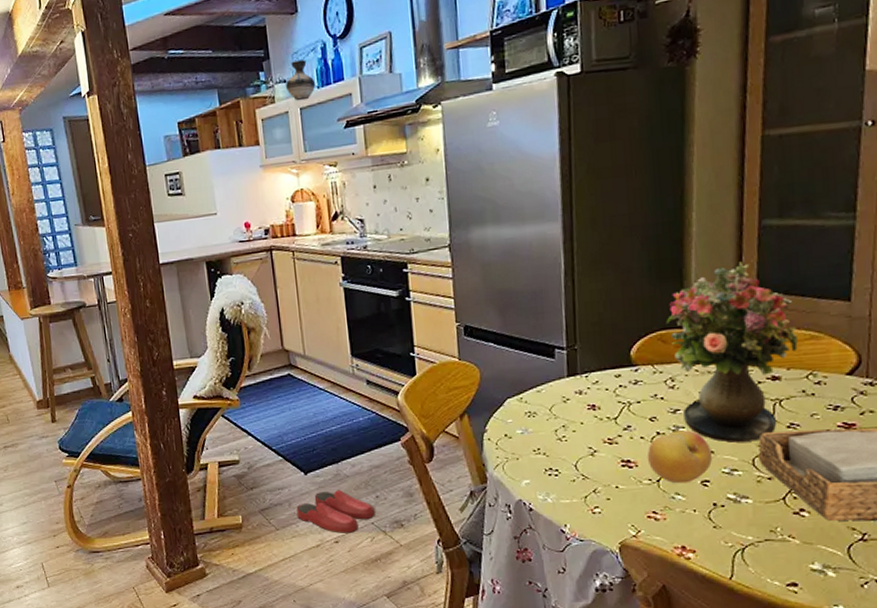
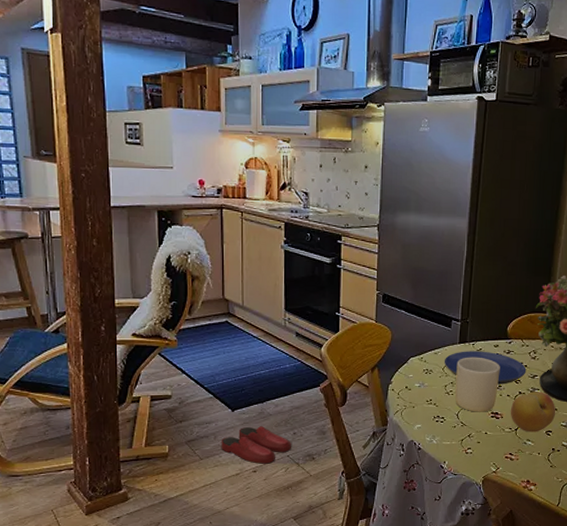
ceramic jug: present [286,59,316,101] -> none [251,41,278,79]
plate: none [550,383,664,425] -> present [444,351,527,385]
mug: none [567,391,628,461] -> present [455,357,500,412]

